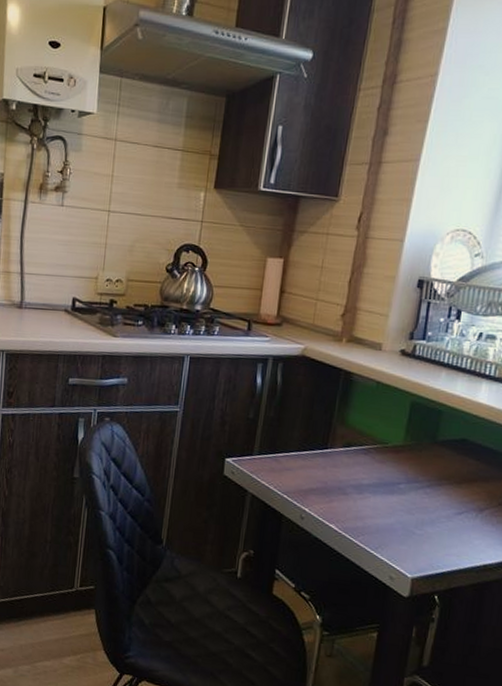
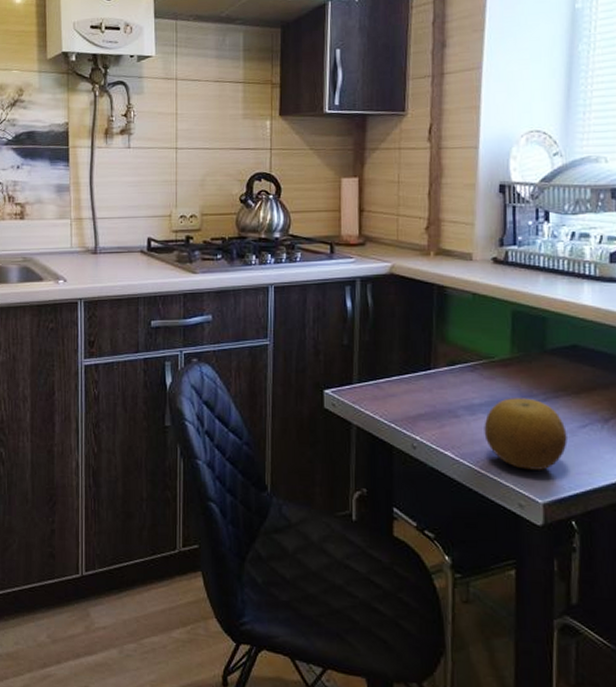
fruit: none [368,481,444,549] -> present [484,398,567,470]

